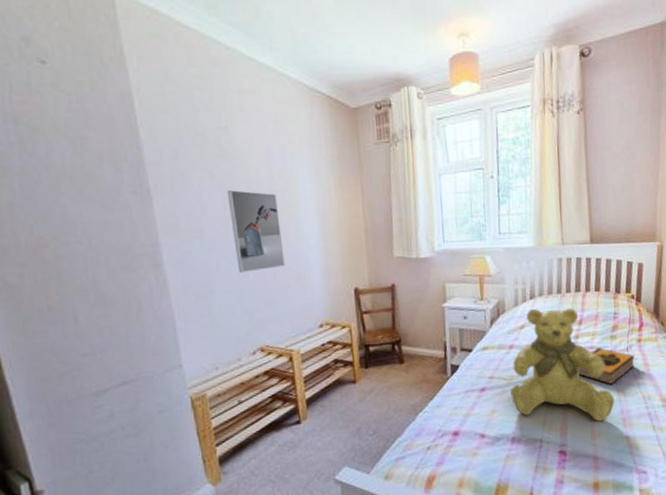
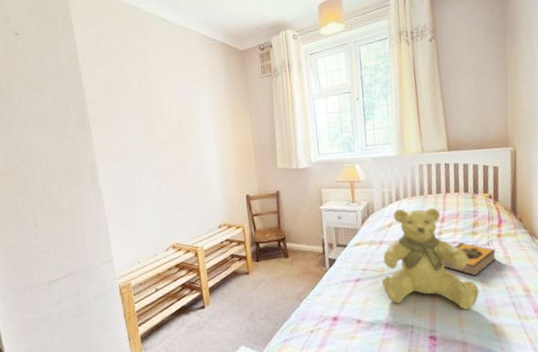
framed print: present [227,190,285,273] -> none [146,120,191,185]

